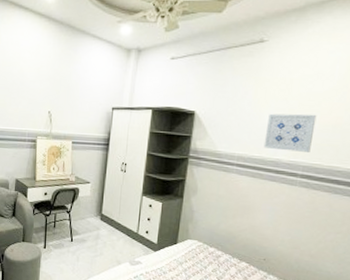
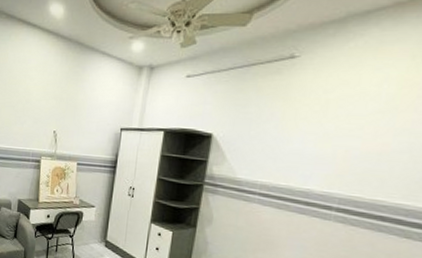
wall art: present [263,113,317,152] -> none [291,138,358,183]

